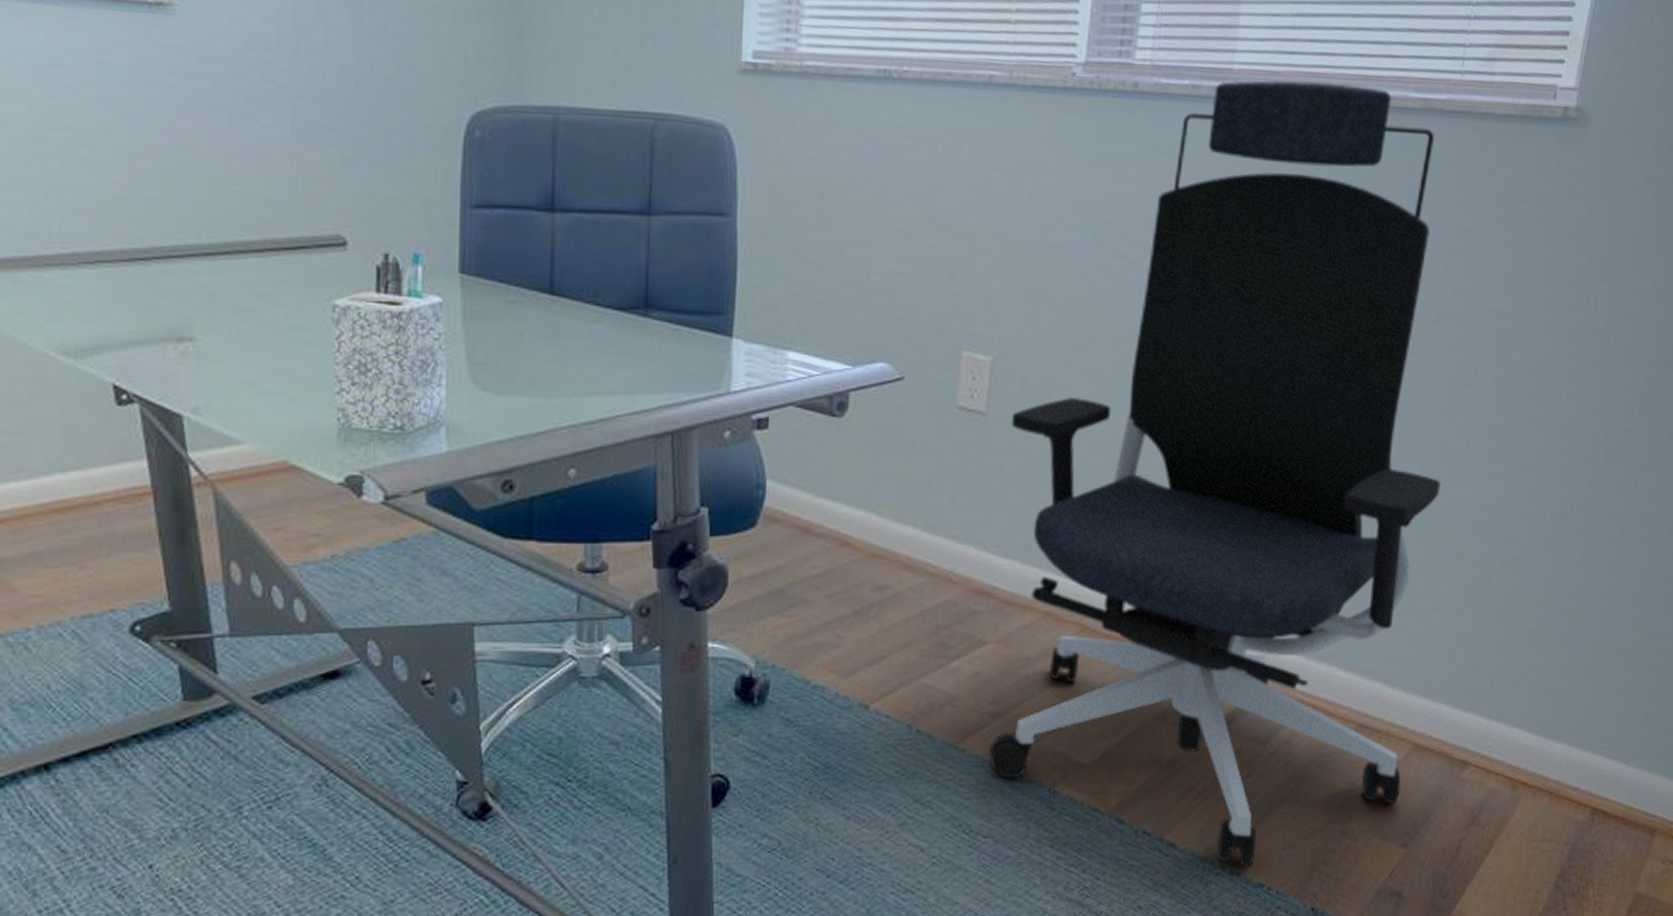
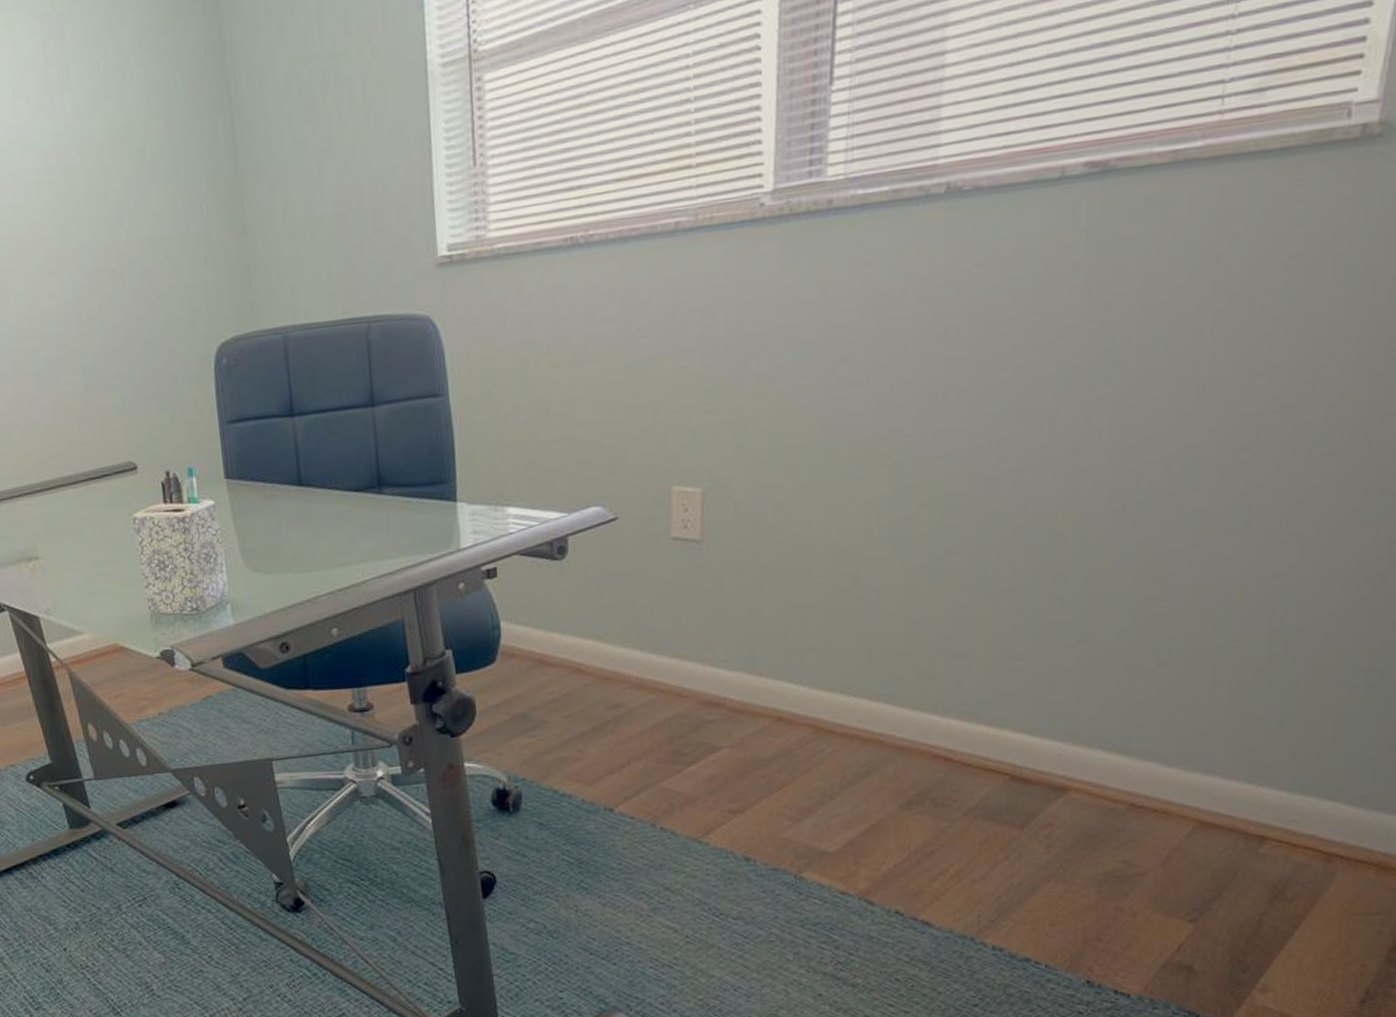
office chair: present [988,80,1441,867] -> none [726,150,1218,943]

